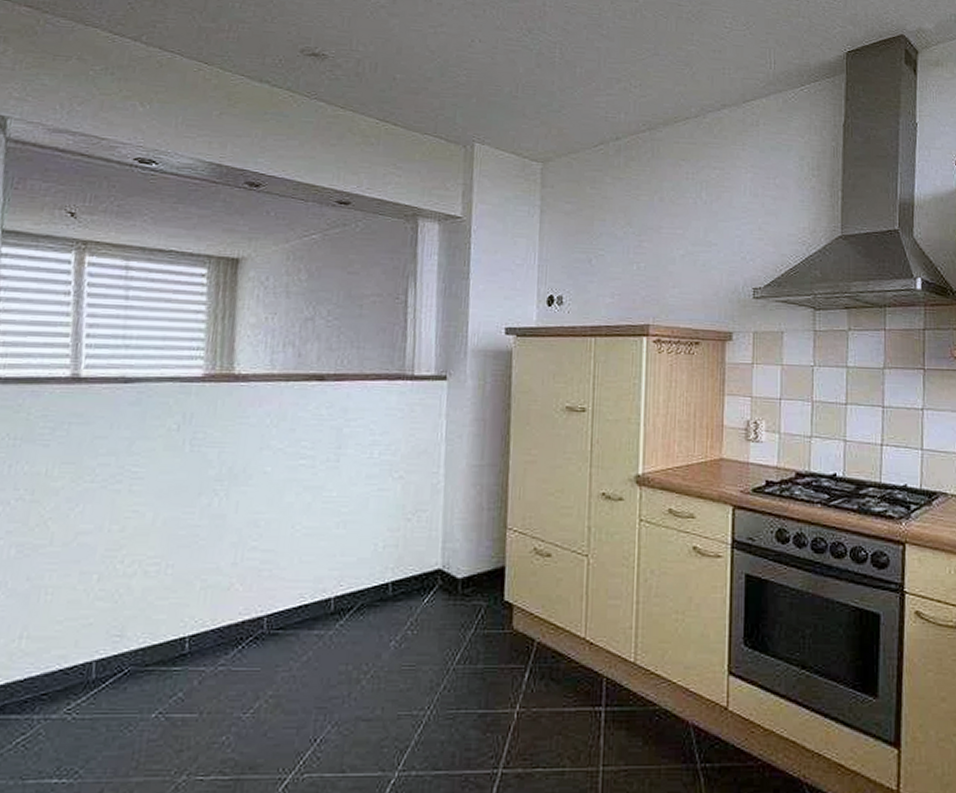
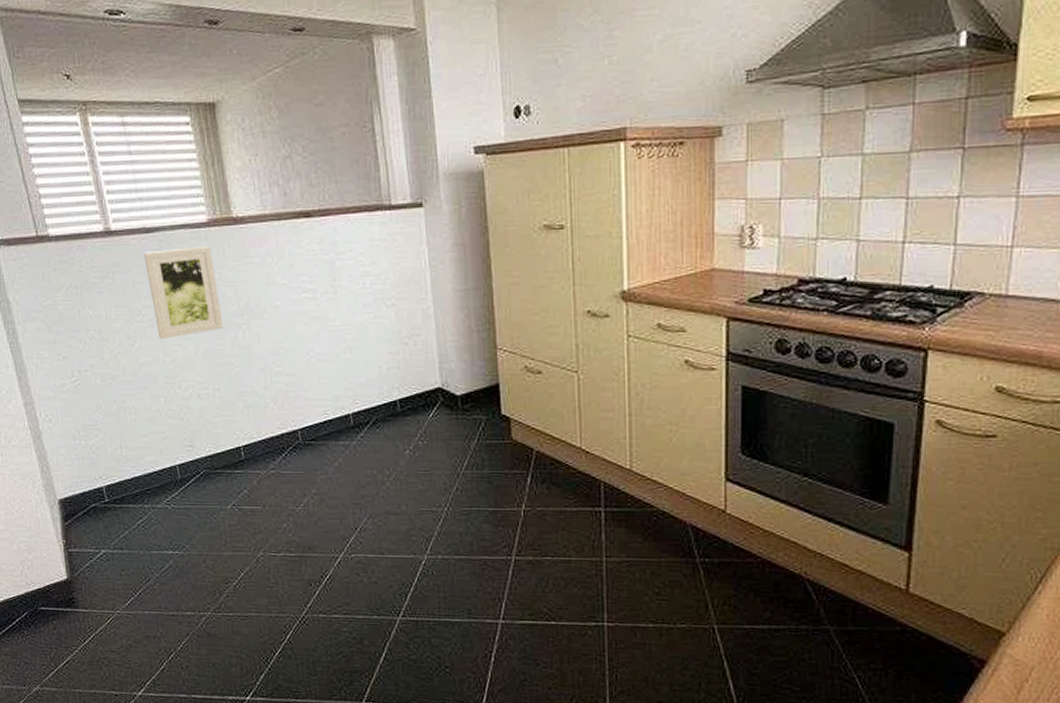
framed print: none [110,402,201,505] -> present [144,246,224,340]

